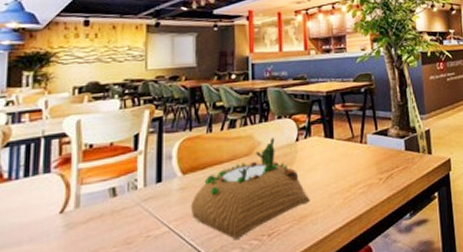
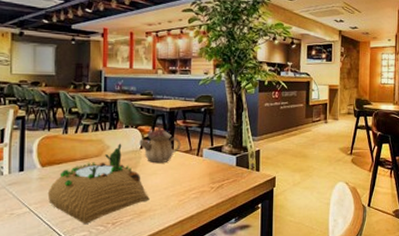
teapot: none [295,112,342,157] -> present [139,125,181,164]

